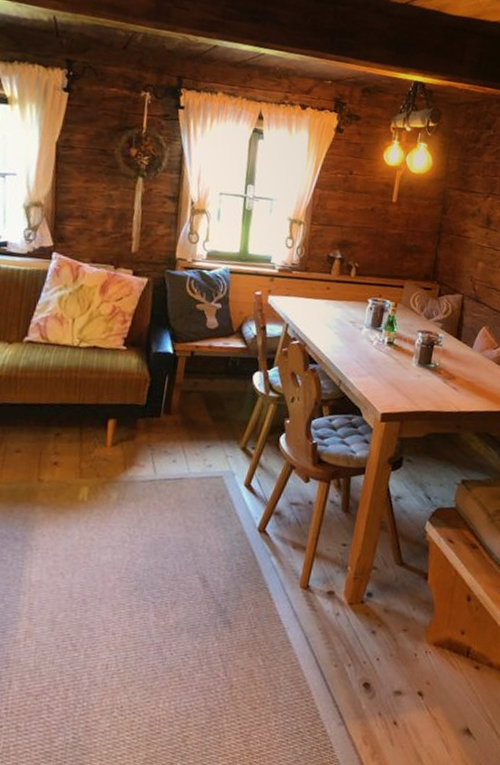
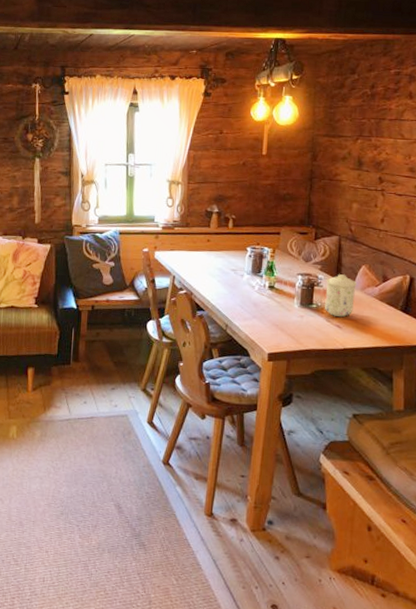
mug: none [442,334,477,379] -> present [325,274,358,317]

